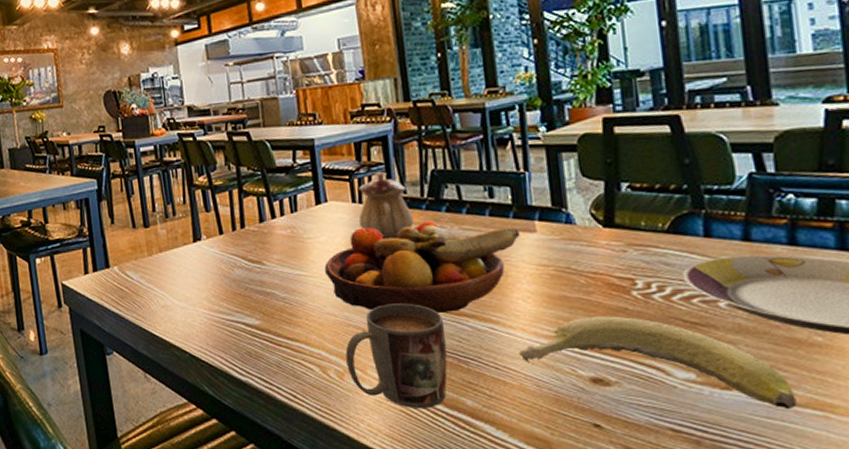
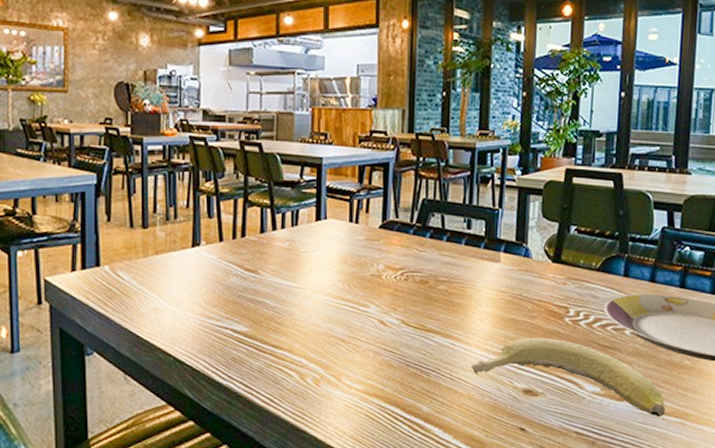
fruit bowl: present [325,221,520,313] -> none [316,245,487,328]
mug: present [345,303,448,409] -> none [324,318,414,414]
teapot: present [358,171,414,238] -> none [352,195,401,257]

